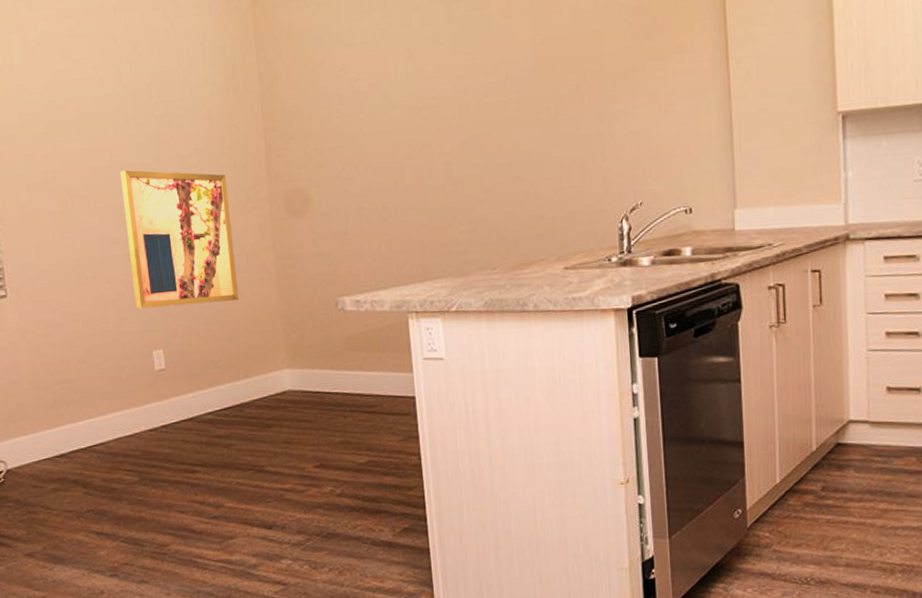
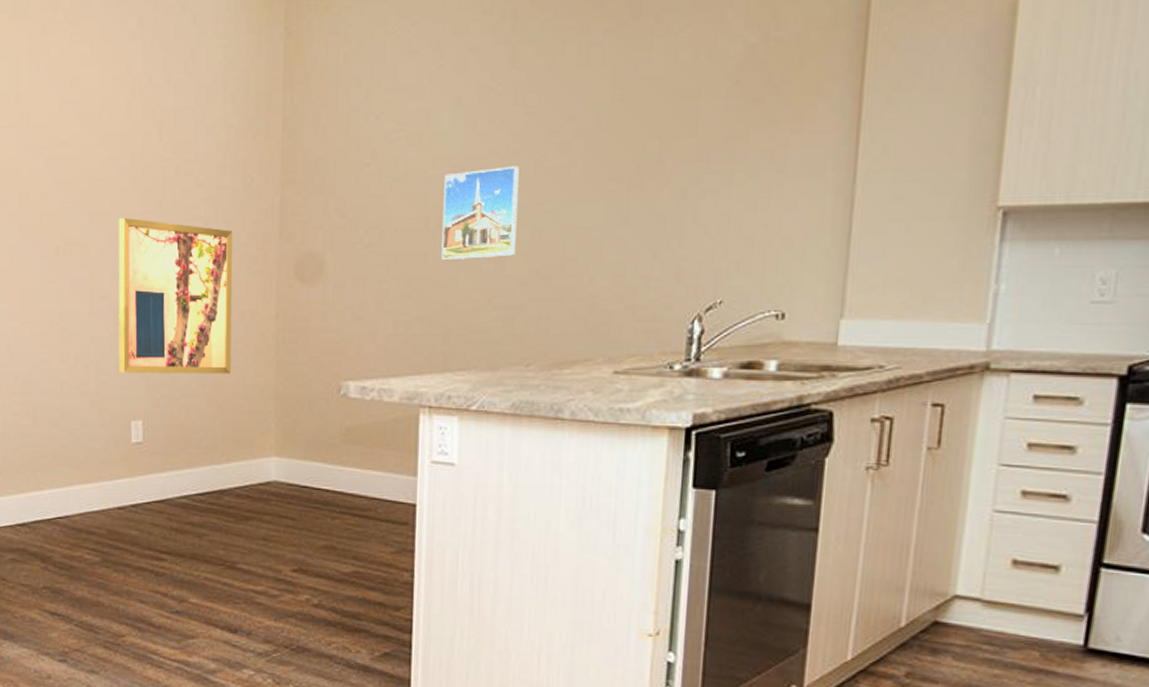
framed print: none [404,103,471,187] -> present [441,166,520,261]

